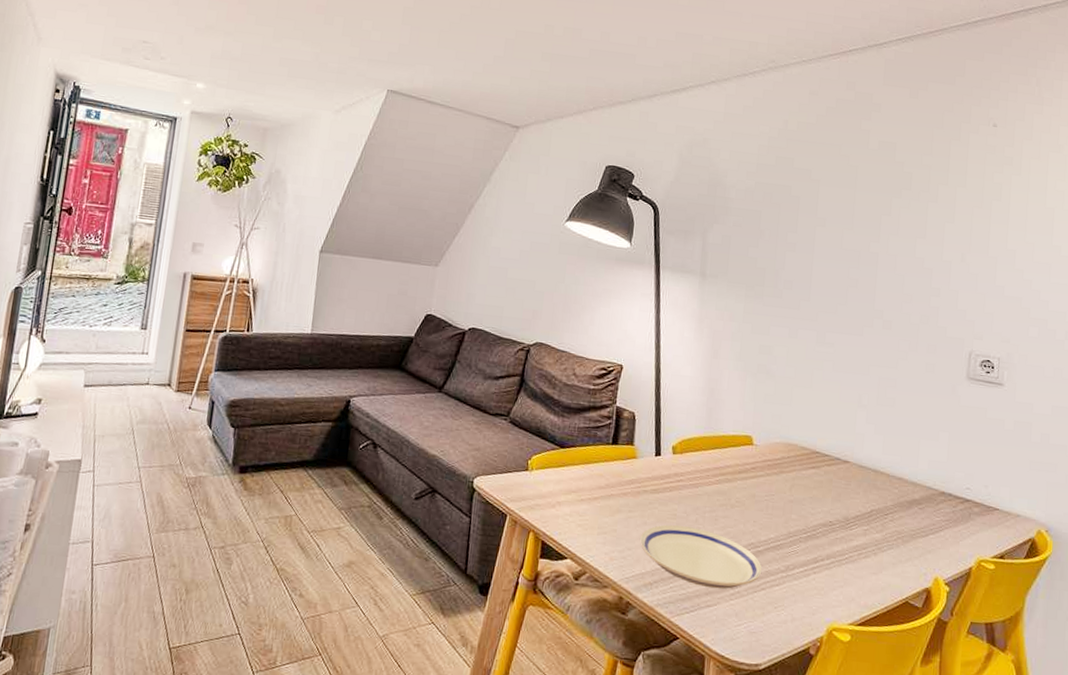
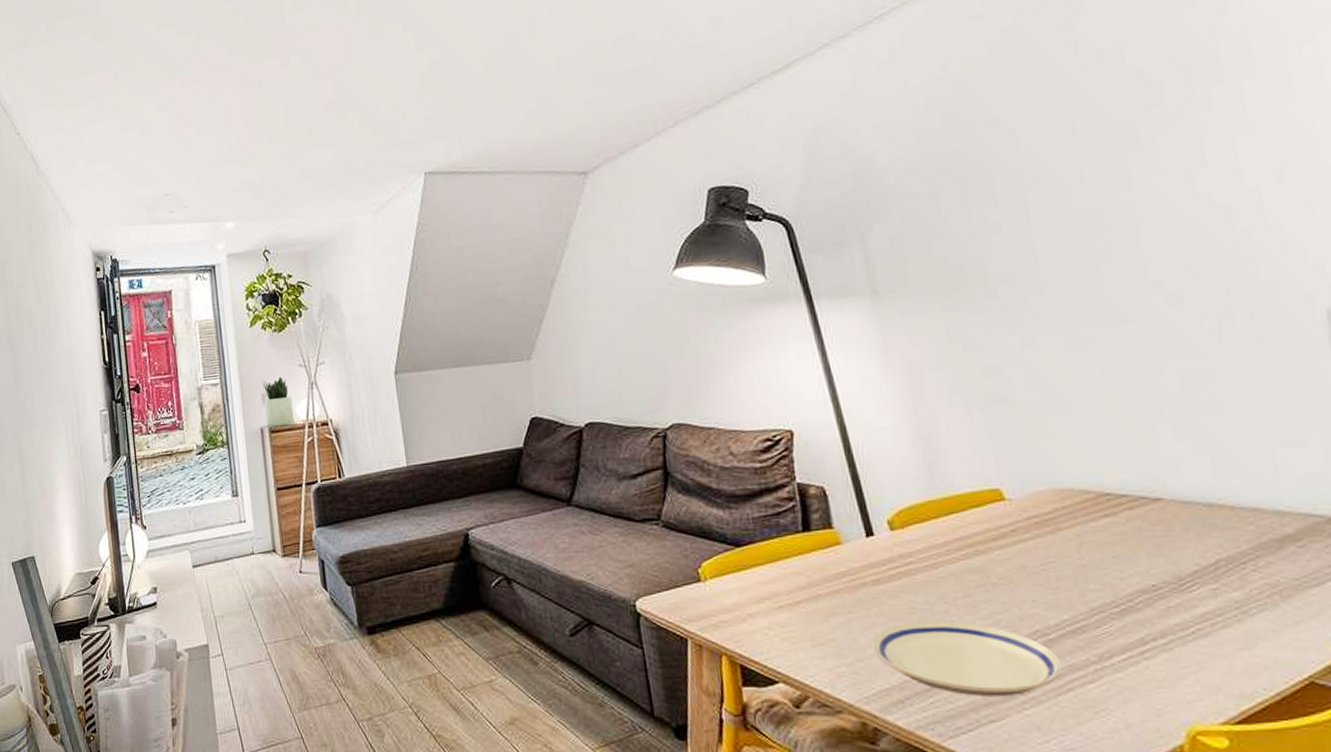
planter: none [188,231,221,277] -> present [262,376,297,429]

